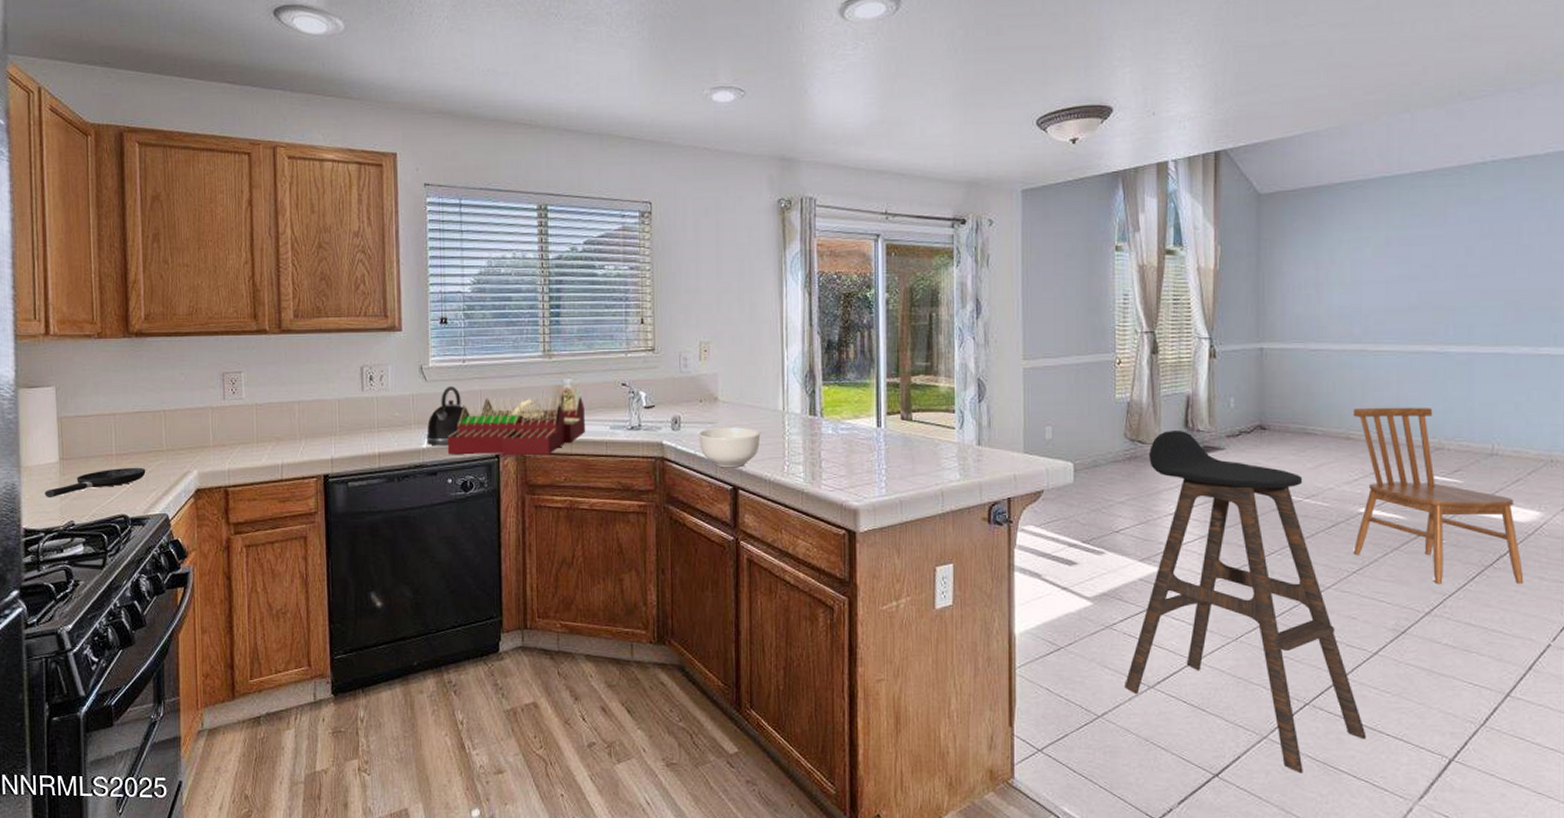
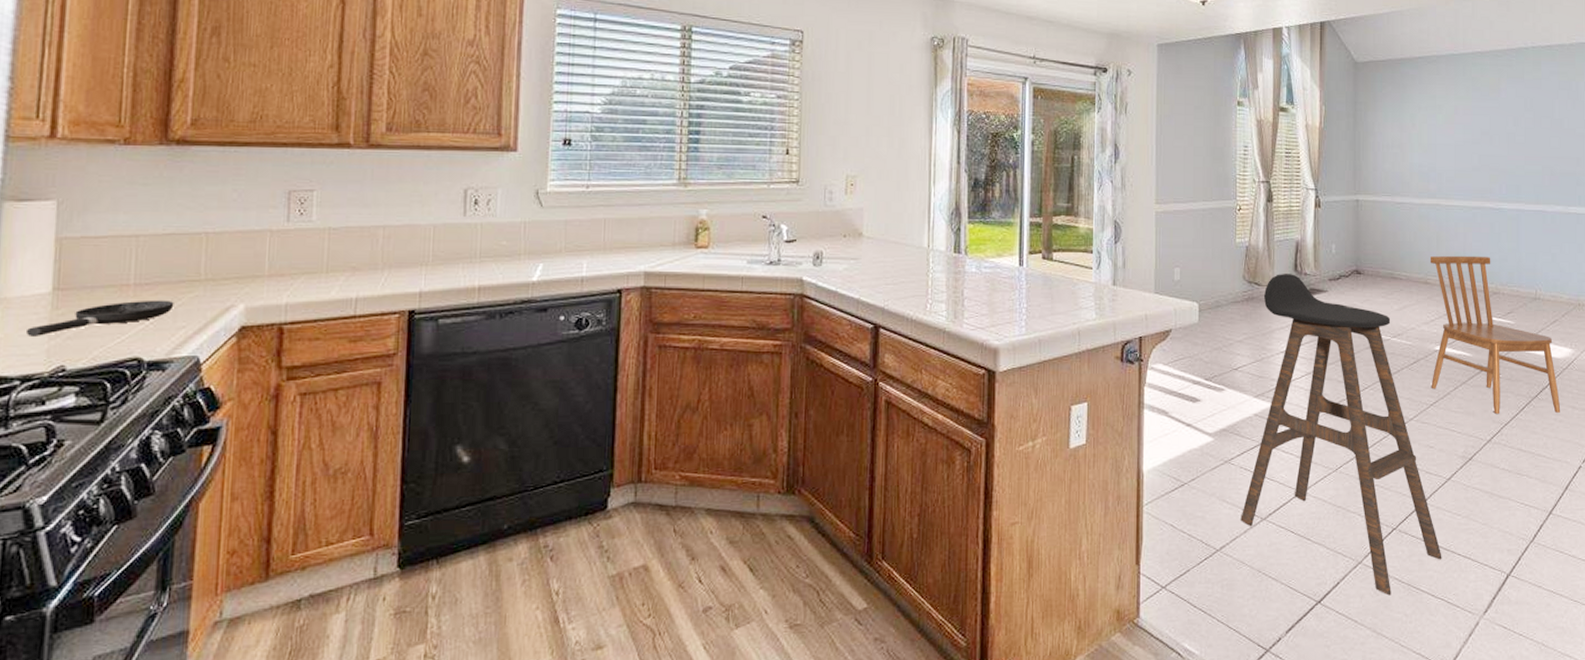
kettle: present [425,385,463,445] -> none [536,213,583,278]
architectural model: present [447,396,585,456] -> none [561,227,721,291]
bowl: present [699,427,761,468] -> none [841,264,905,306]

